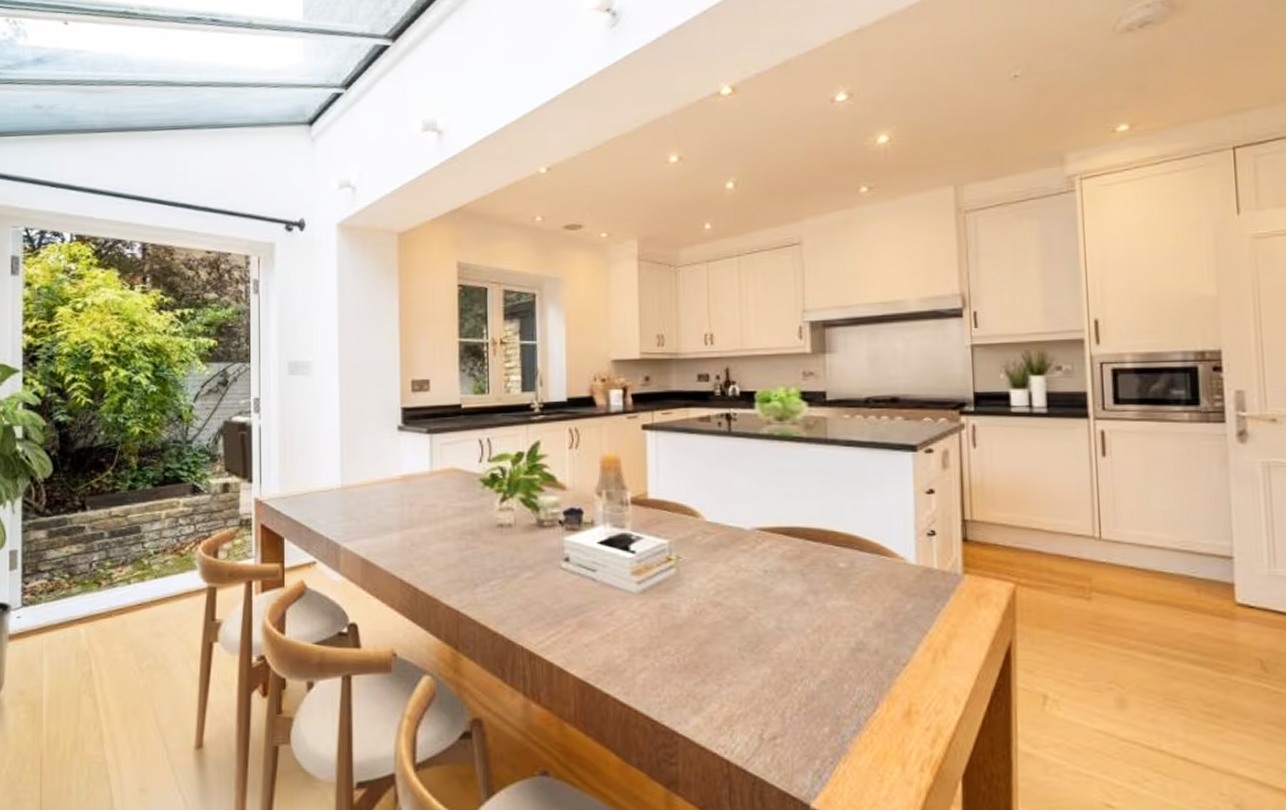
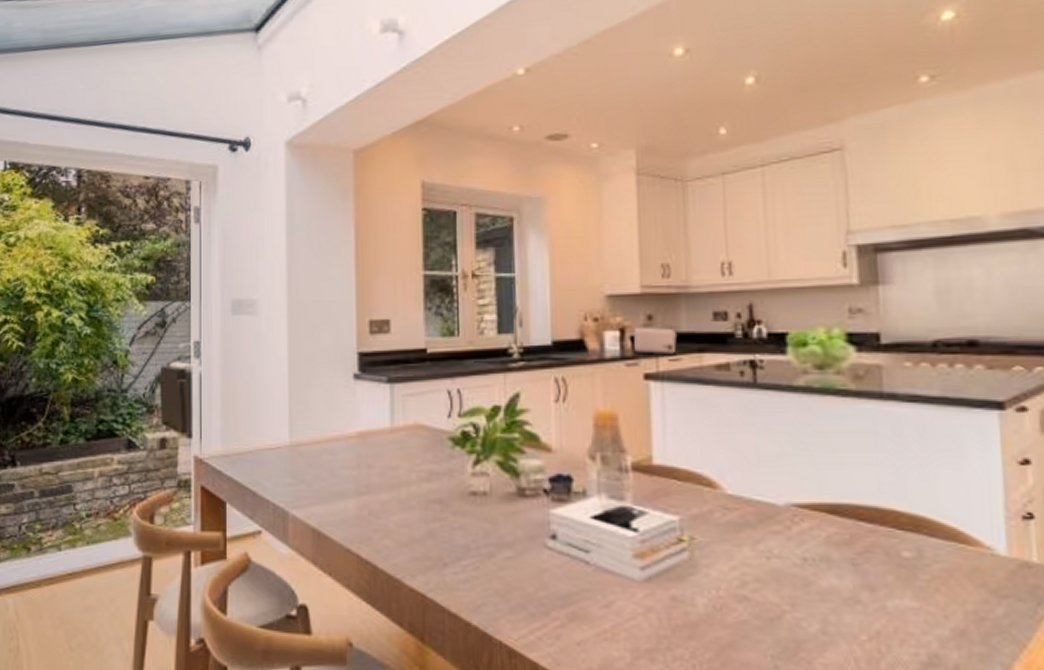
toaster: none [633,386,669,410] -> present [633,327,678,356]

